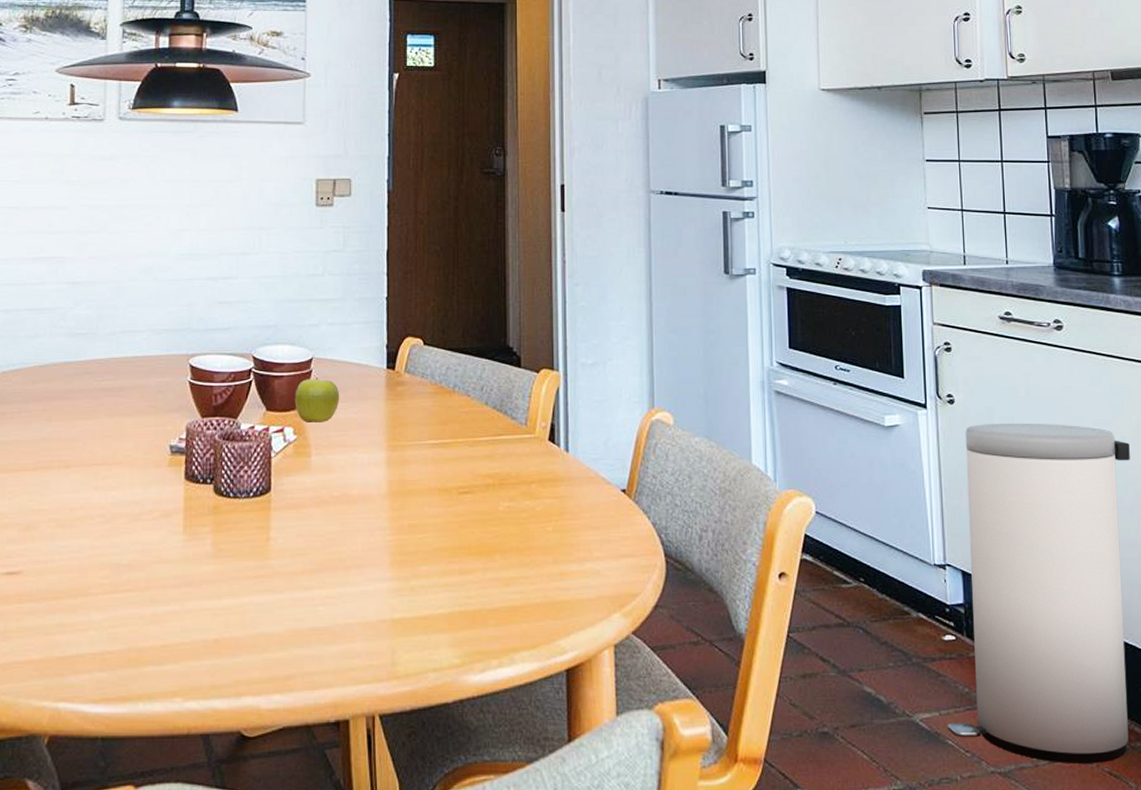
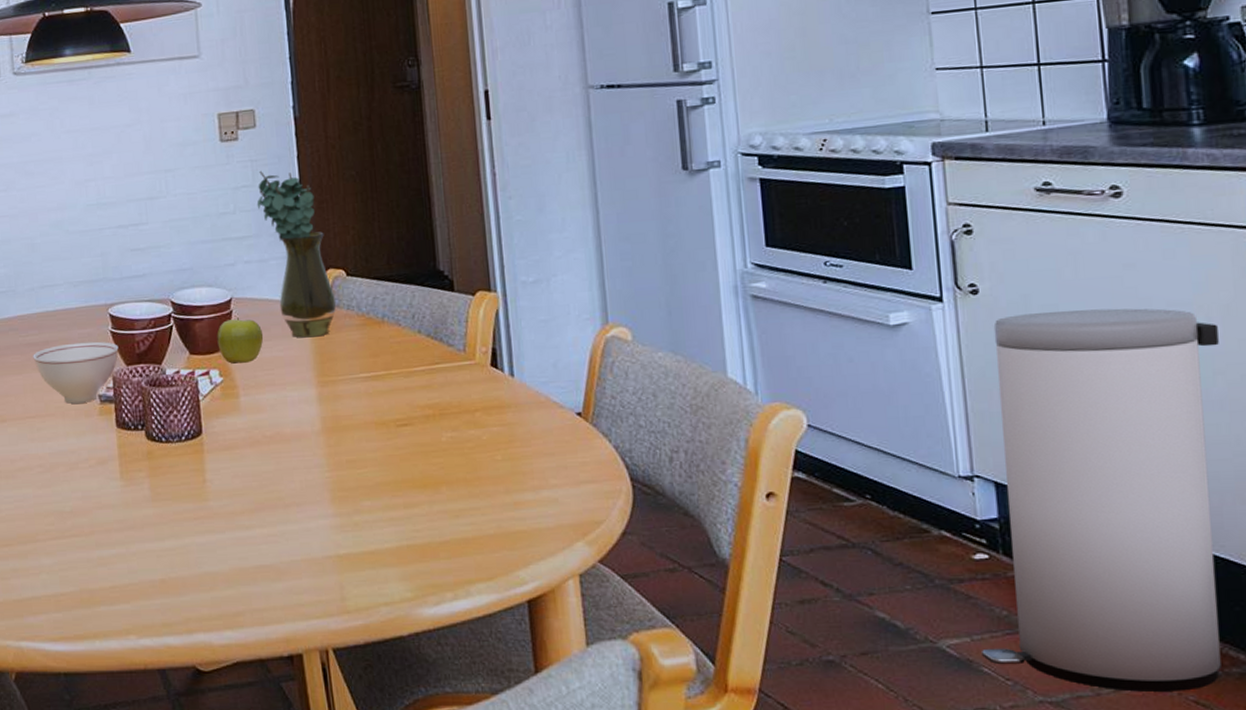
bowl: none [106,391,196,453] -> present [33,341,119,404]
vase: none [345,237,412,402] -> present [256,170,337,338]

